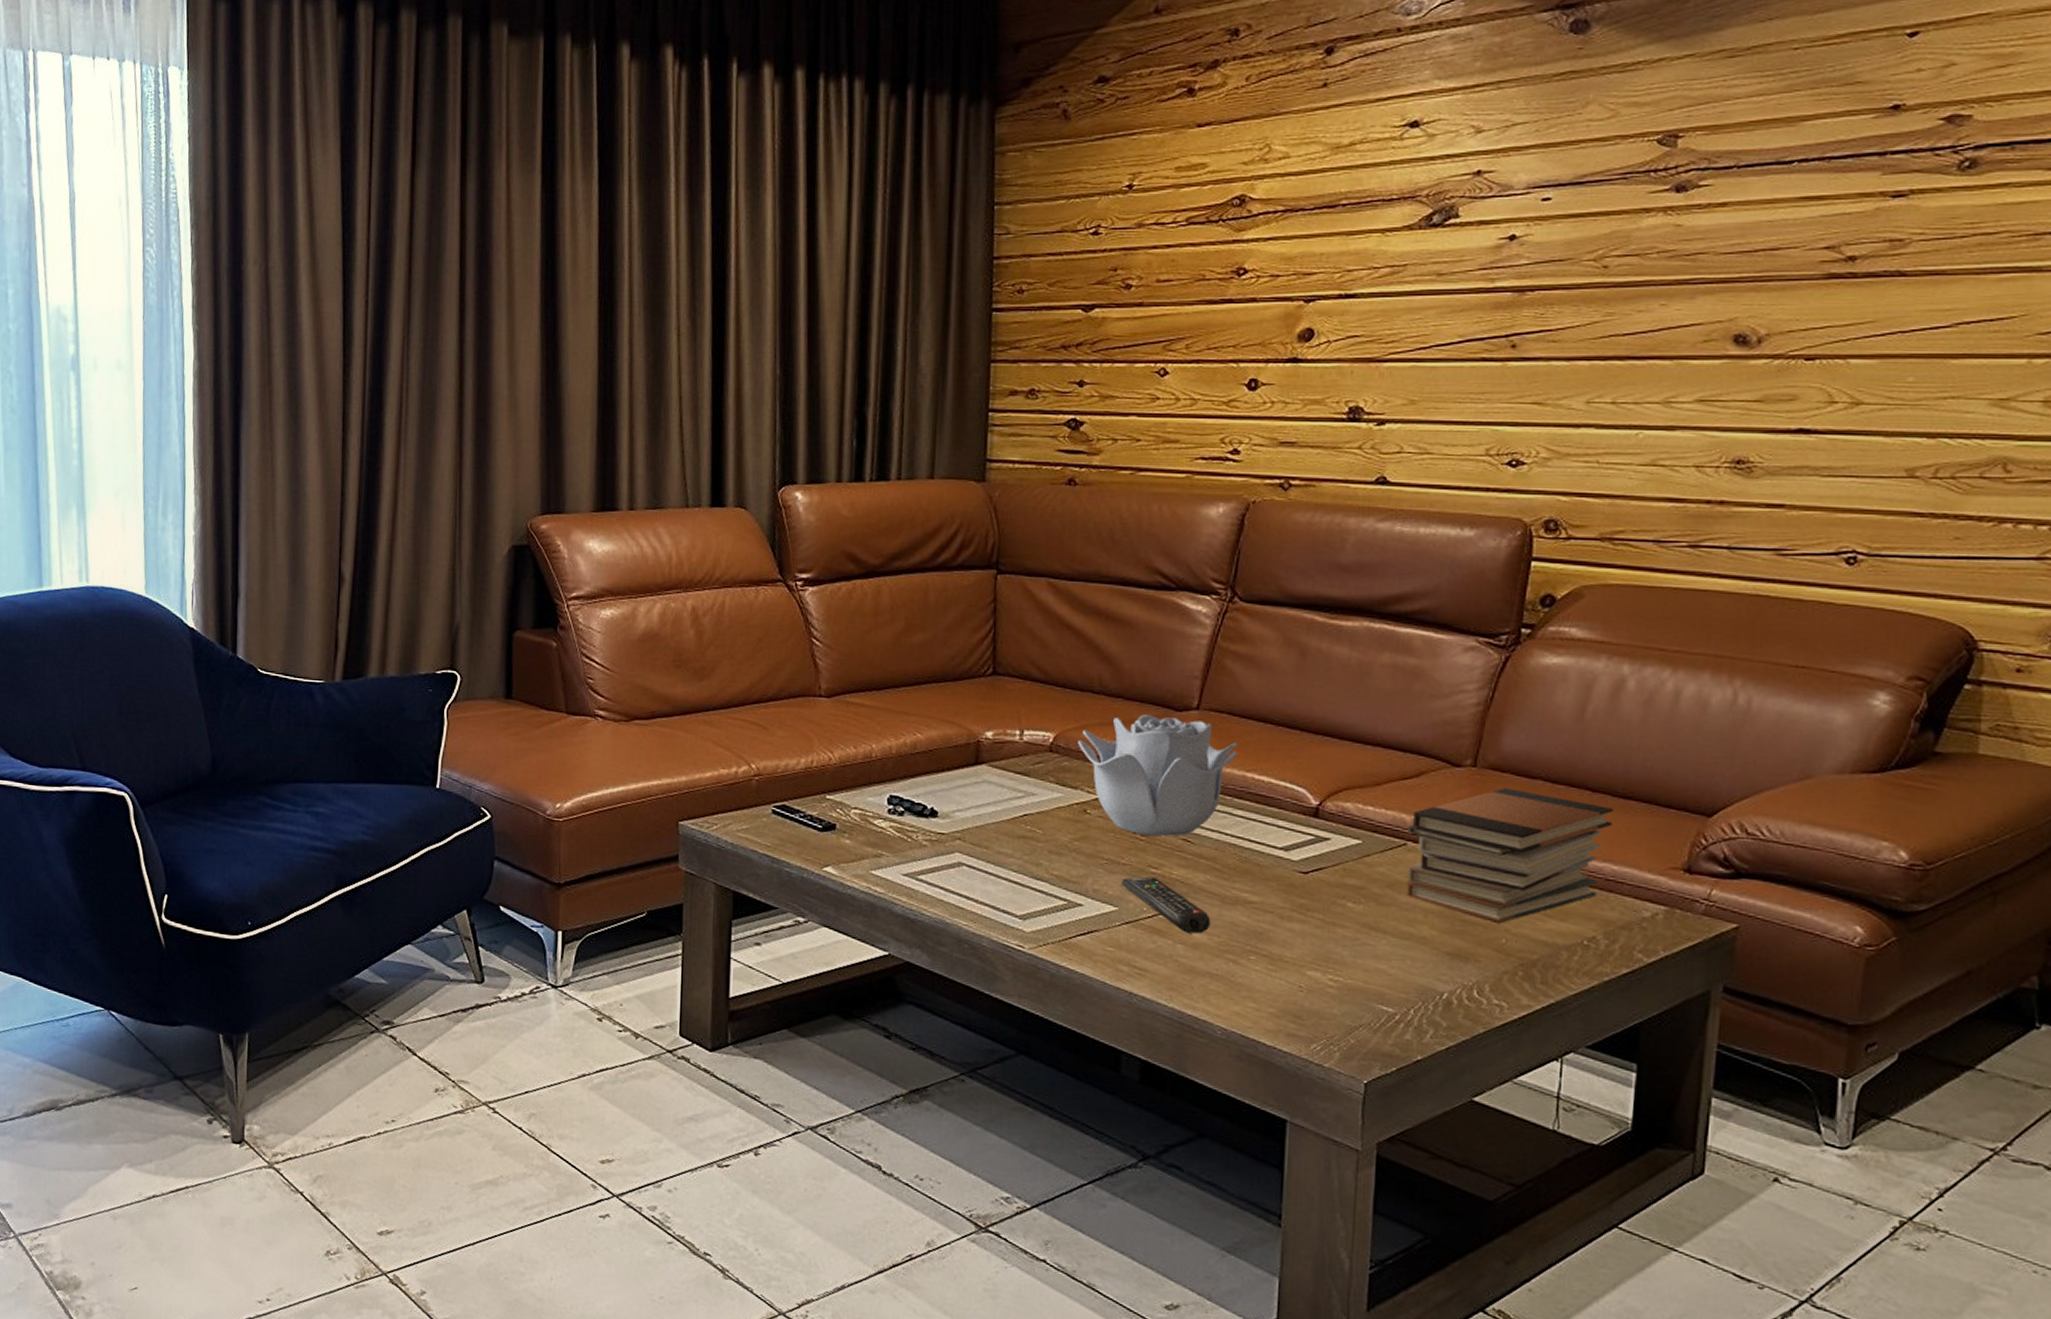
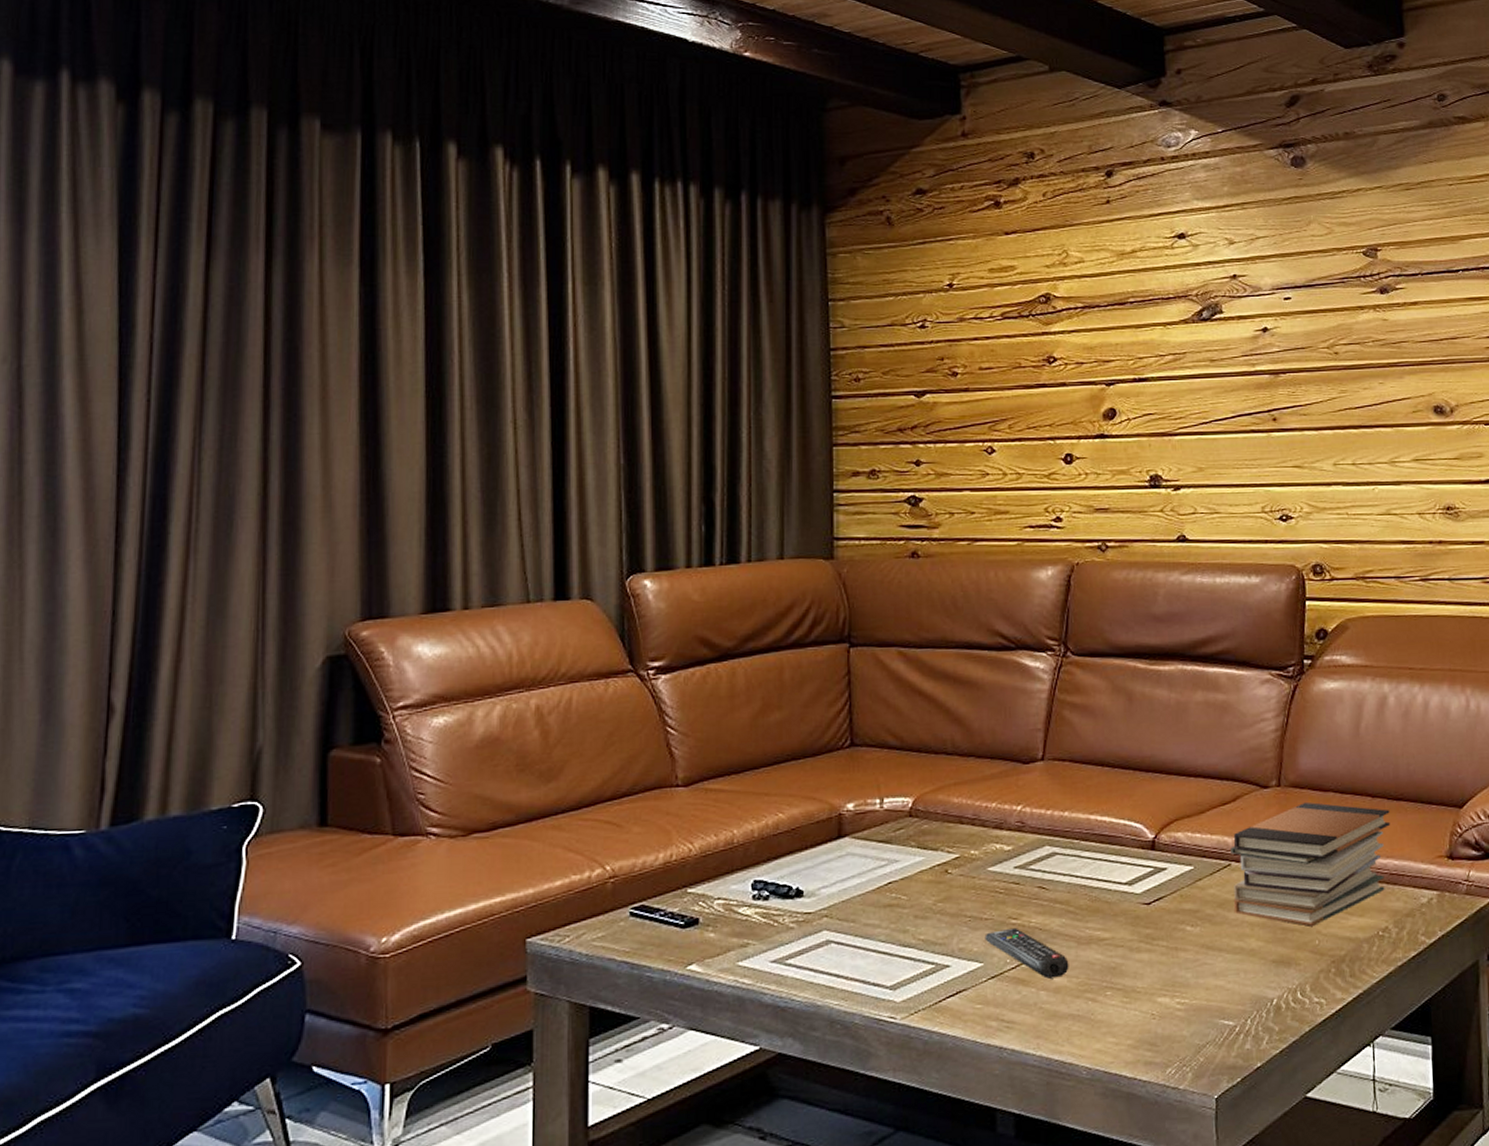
decorative bowl: present [1078,715,1238,836] -> none [936,770,1081,888]

